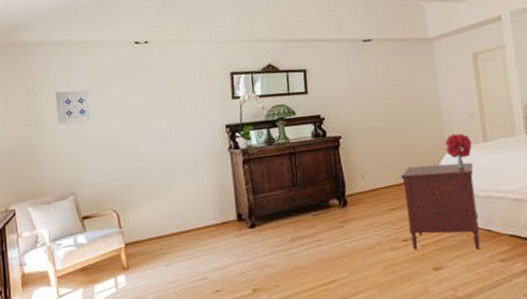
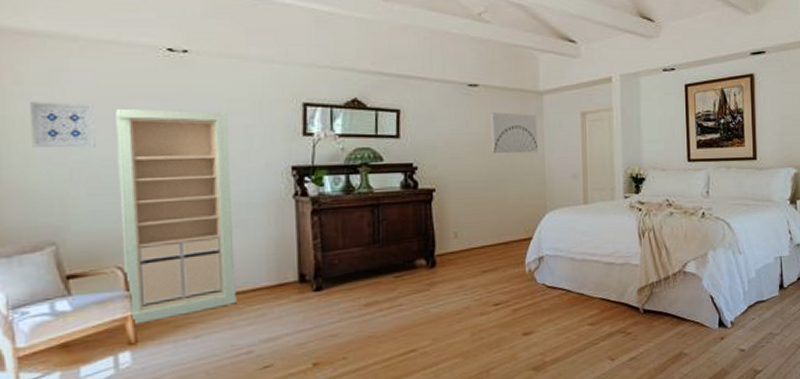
storage cabinet: none [105,86,194,254] -> present [116,108,237,324]
wall art: none [385,60,433,101] -> present [491,112,538,154]
dresser: present [400,162,480,250] -> none [497,224,572,315]
bouquet: present [445,133,472,169] -> none [547,194,572,230]

